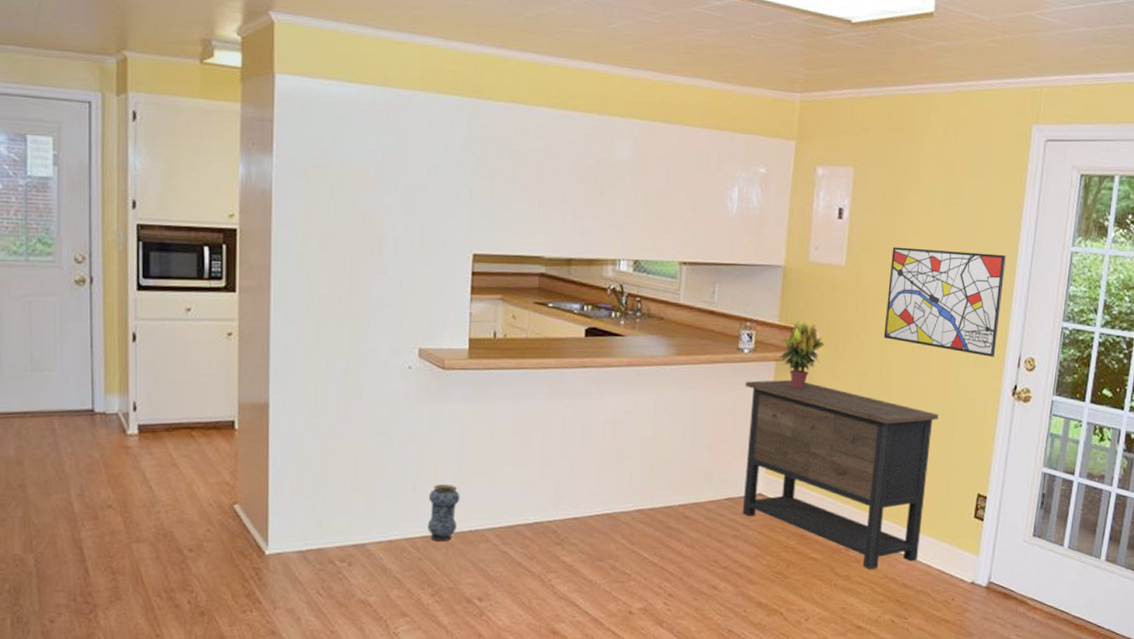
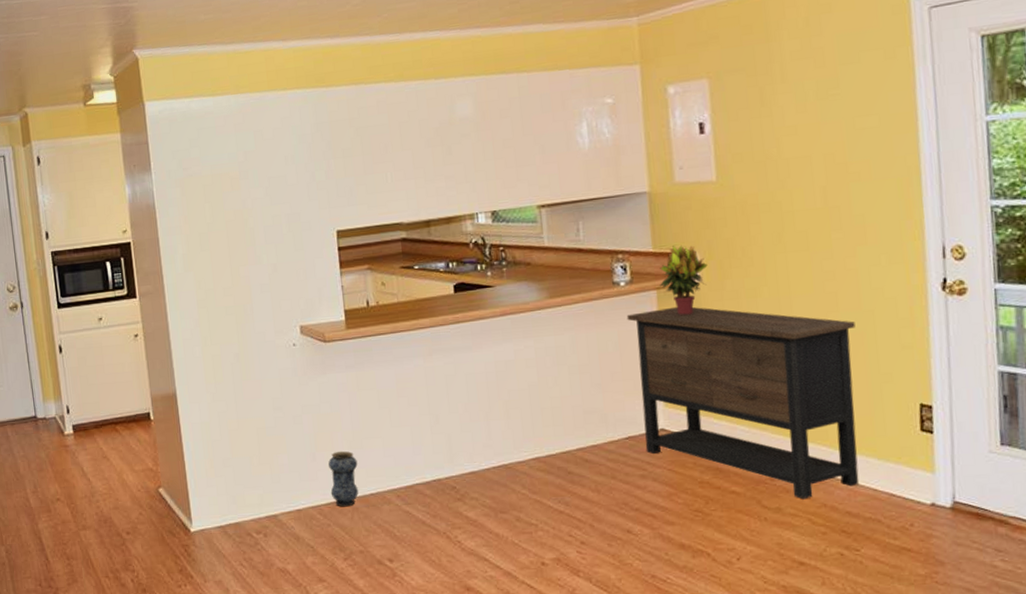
wall art: present [883,247,1006,357] -> none [767,138,912,252]

